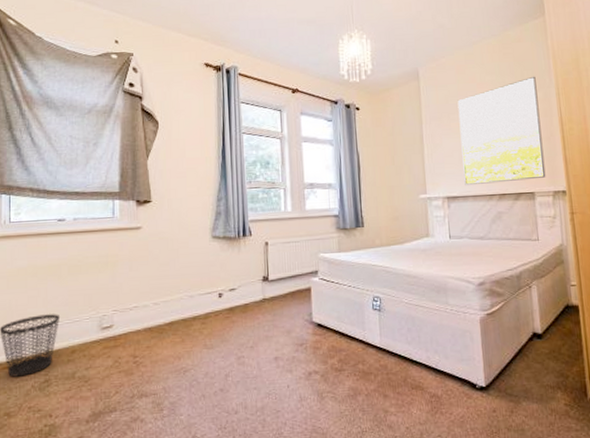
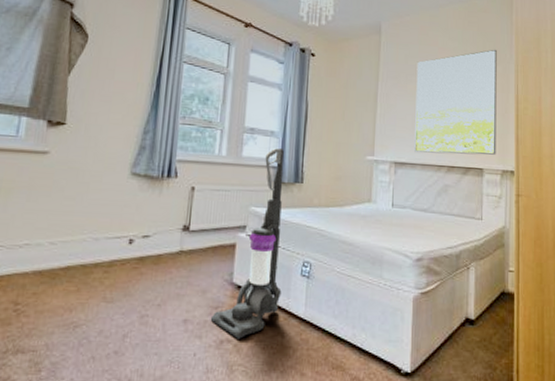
vacuum cleaner: none [297,198,357,370] -> present [210,148,284,339]

